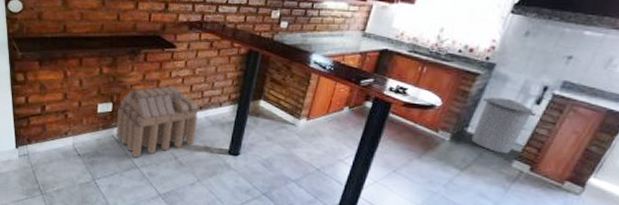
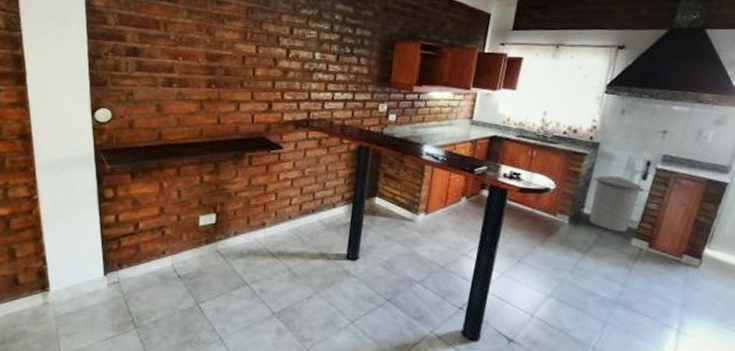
stool: present [116,86,199,158] -> none [221,190,311,273]

